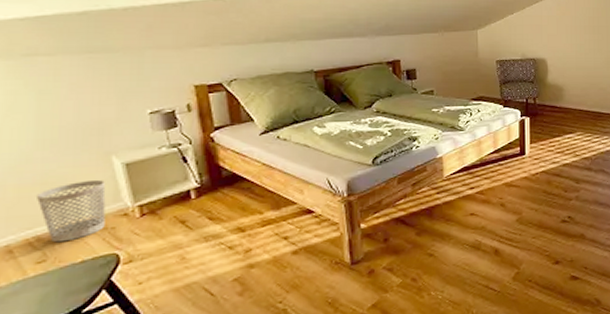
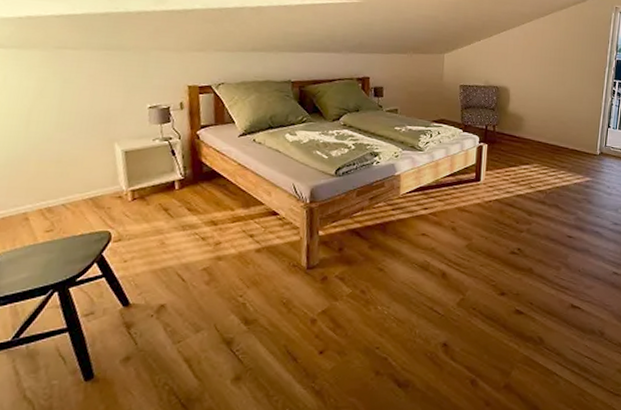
wastebasket: present [37,179,106,243] -> none [52,162,107,216]

